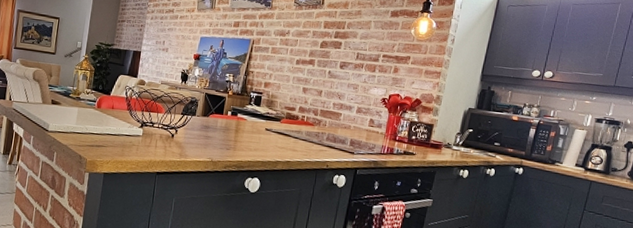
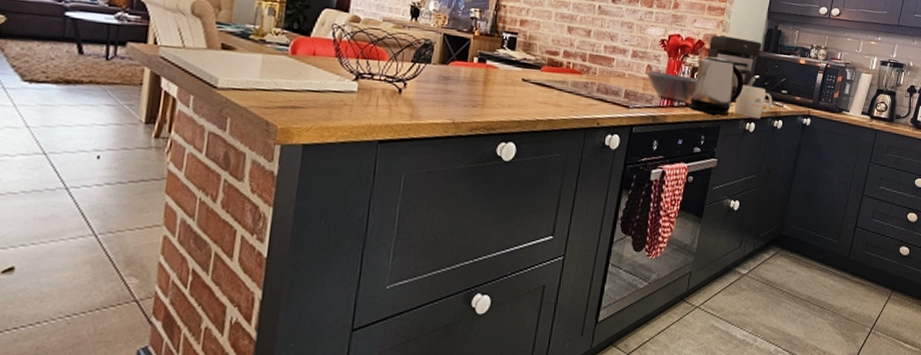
bowl: none [369,124,414,151] -> present [646,70,697,103]
kettle: none [407,112,459,164] -> present [689,56,745,117]
coffee maker: none [424,94,476,153] -> present [707,34,762,104]
mug: none [448,137,485,167] -> present [734,85,772,120]

